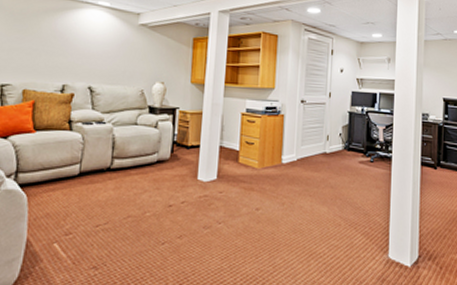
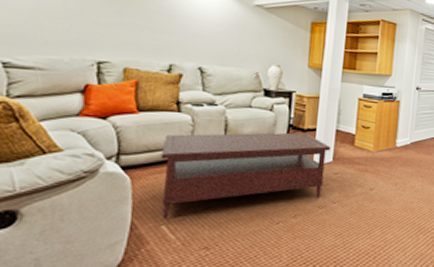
coffee table: none [54,149,215,237] -> present [160,132,331,220]

